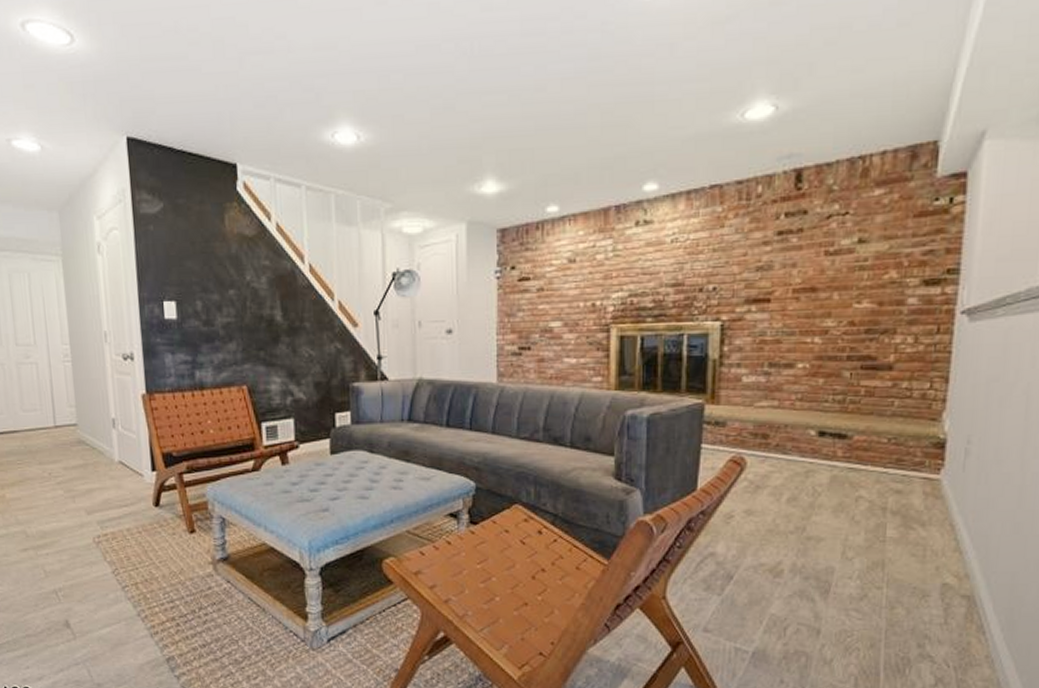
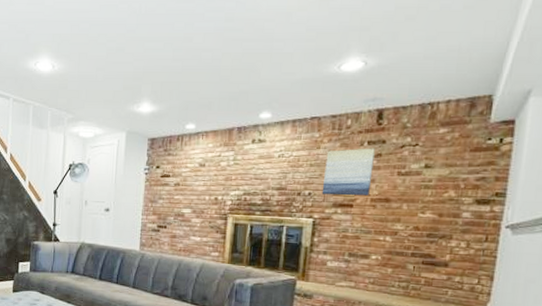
wall art: none [730,221,795,289] -> present [321,148,375,196]

